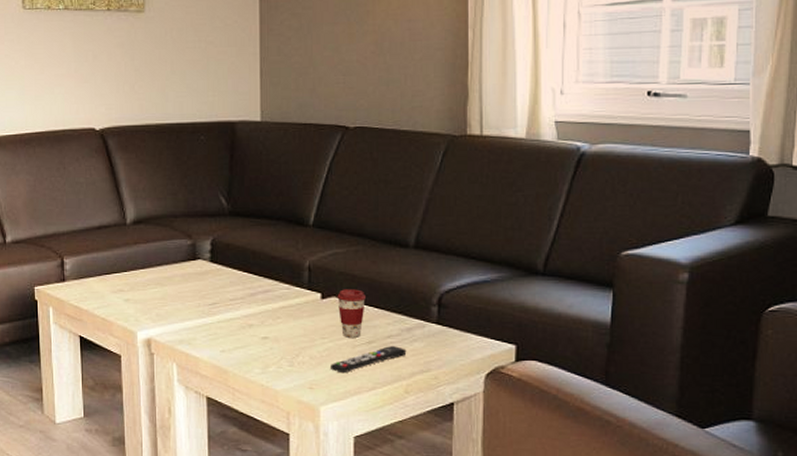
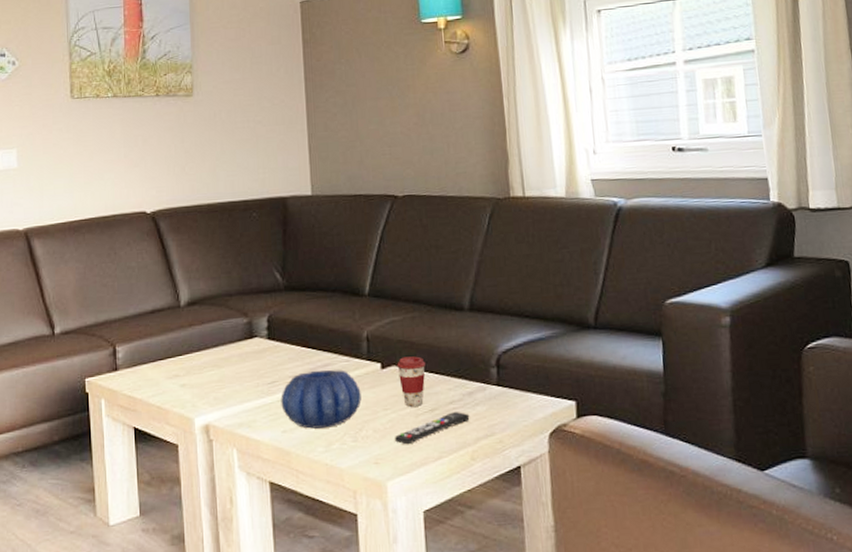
decorative bowl: none [221,295,300,351] -> present [281,369,362,429]

